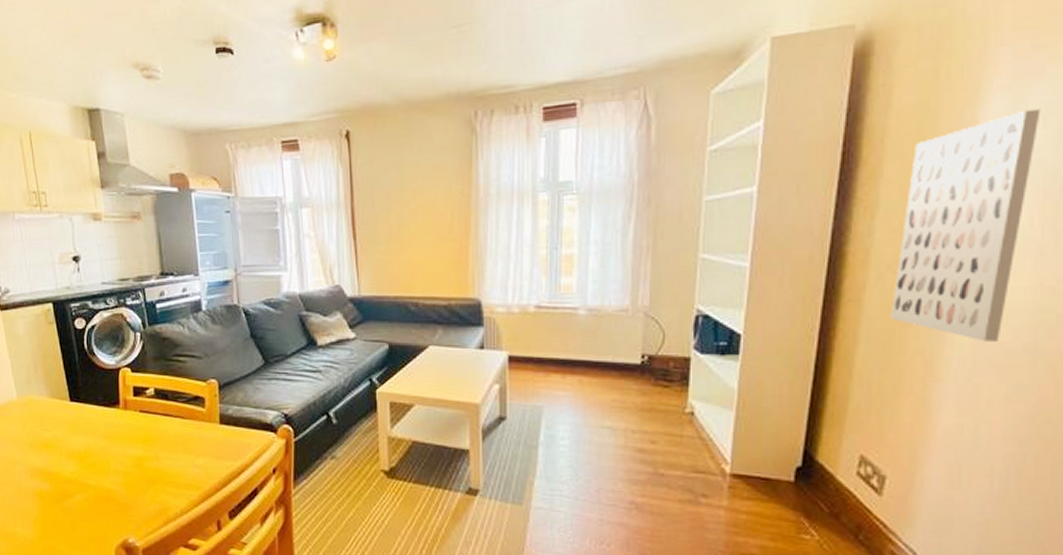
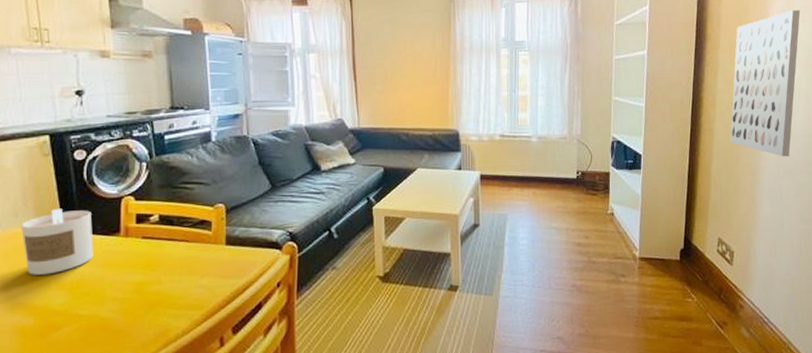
candle: none [34,377,97,443] -> present [21,208,94,275]

